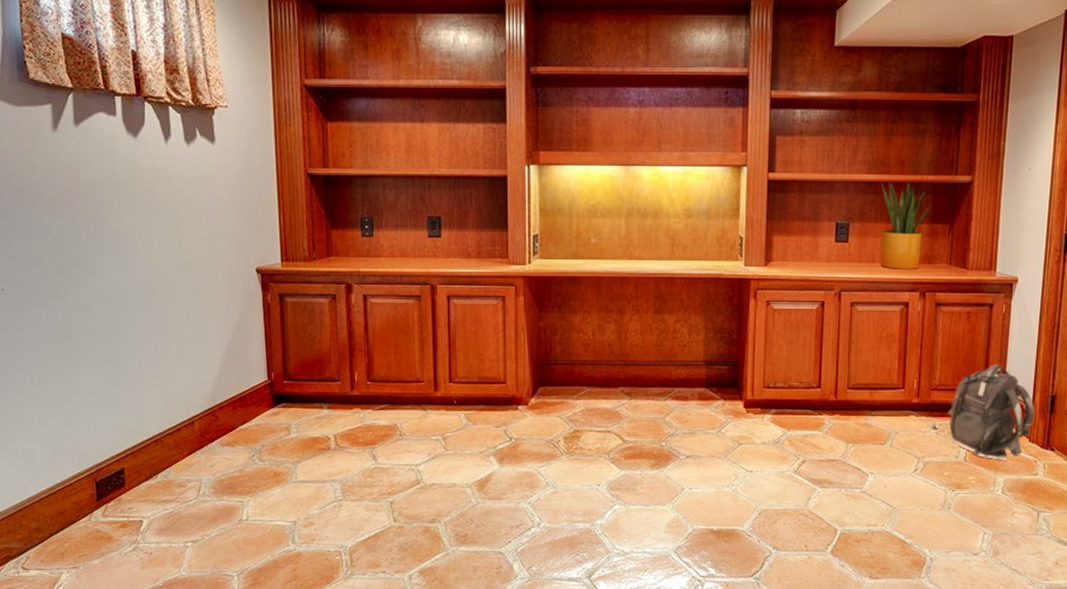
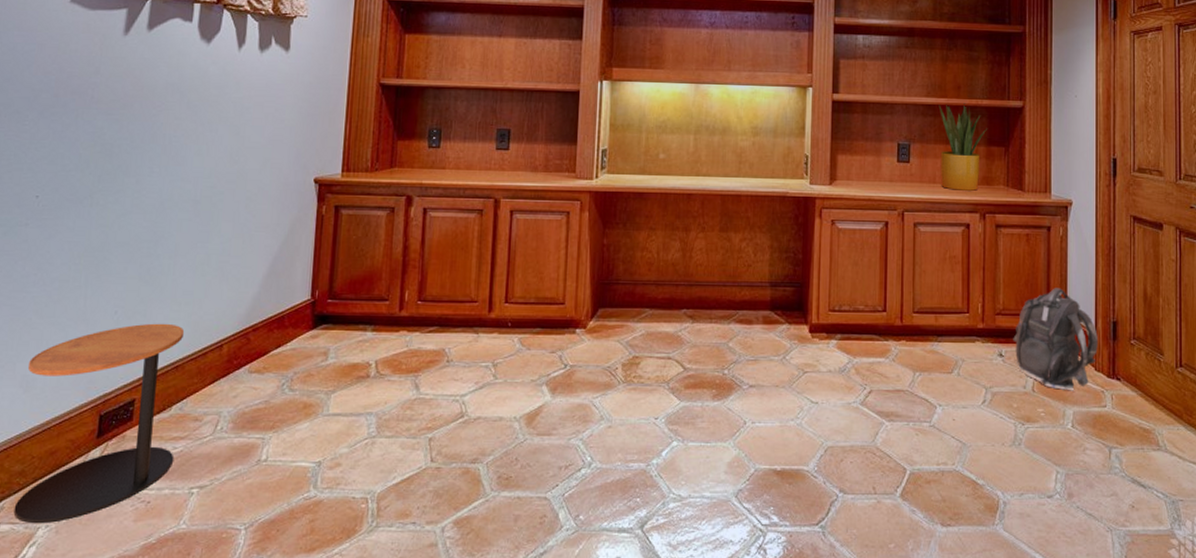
side table: none [25,403,166,569] -> present [13,323,185,523]

